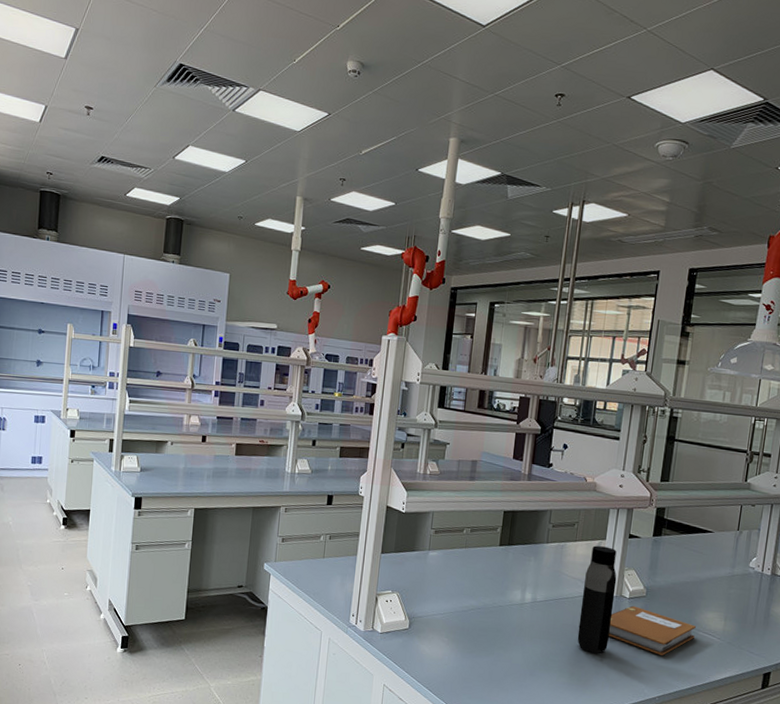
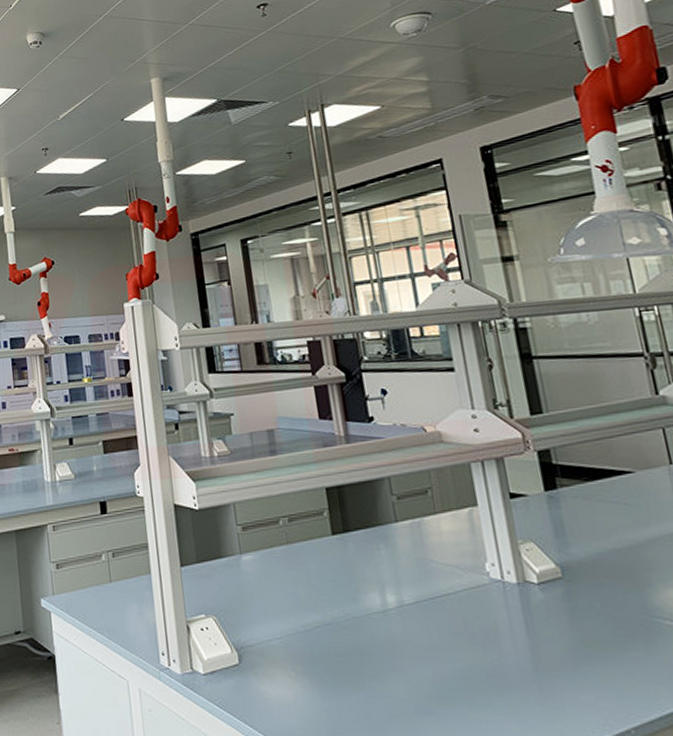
water bottle: present [577,545,617,654] -> none [461,515,529,672]
notebook: present [608,605,696,655] -> none [519,593,660,663]

